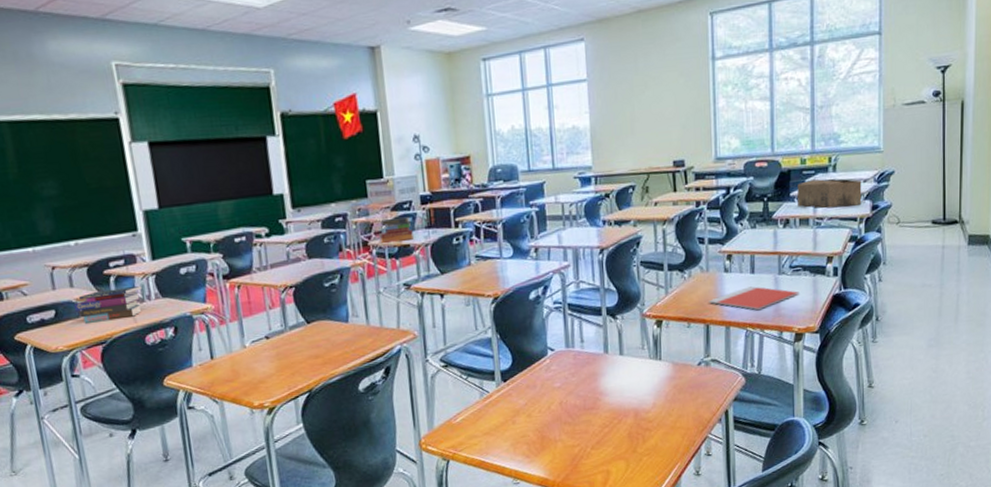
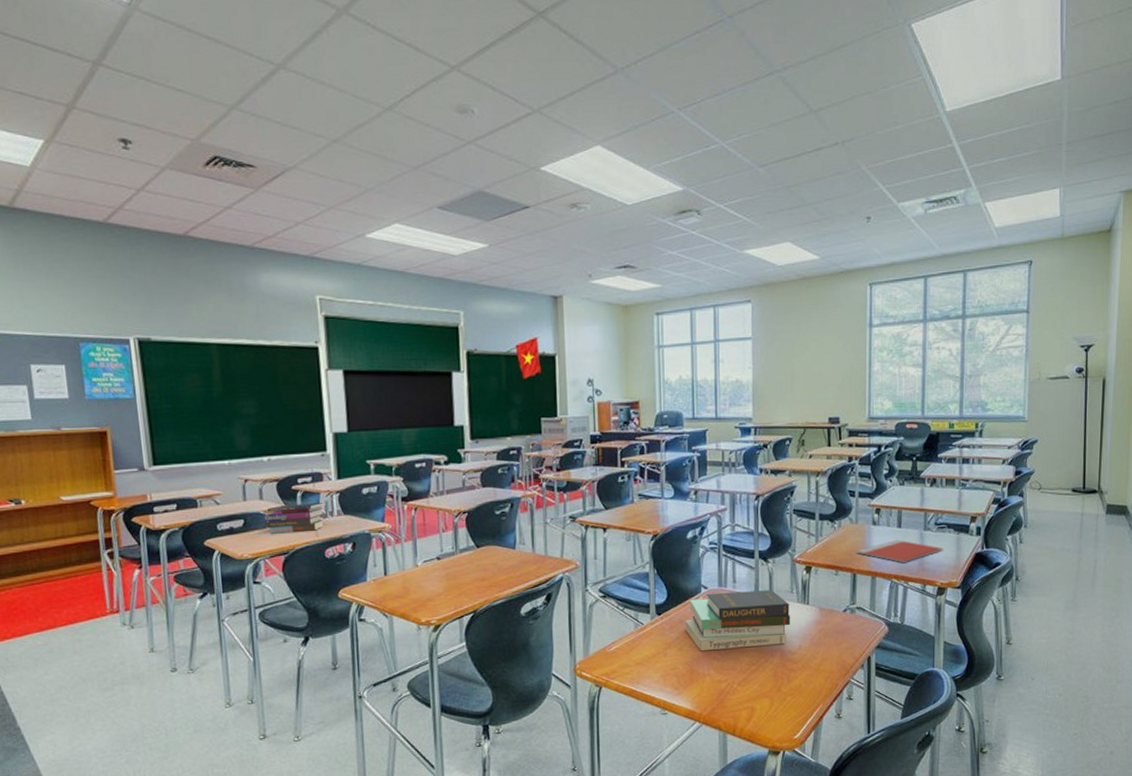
books: present [379,216,414,243] -> none [550,453,582,477]
books: none [532,347,644,417] -> present [684,590,791,652]
cardboard box: present [797,179,862,209] -> none [945,443,1006,471]

